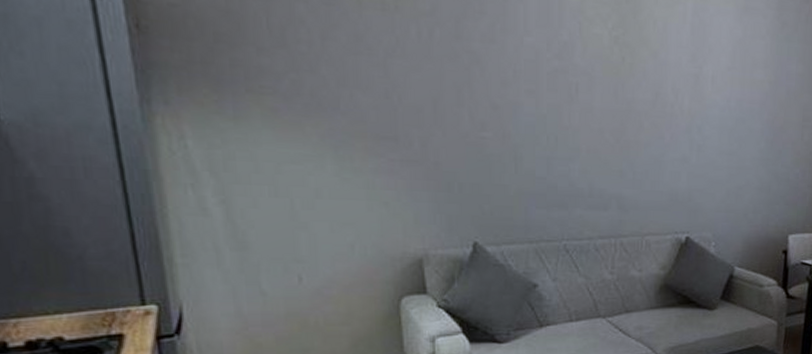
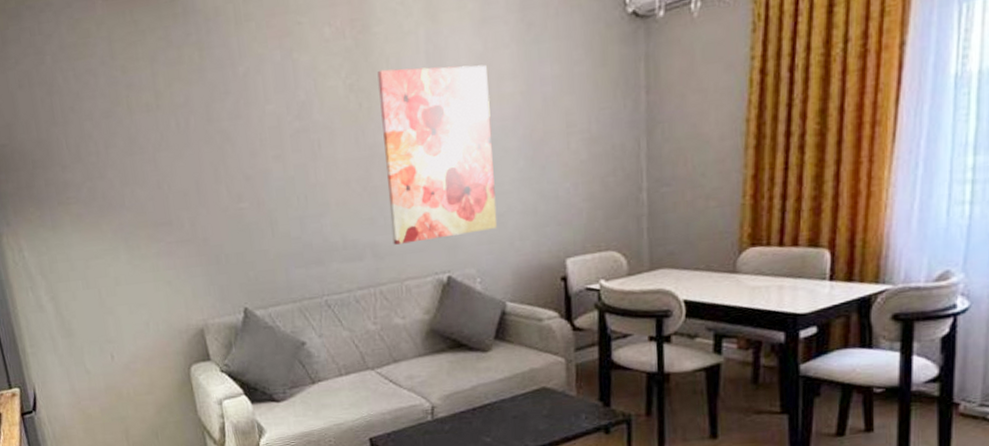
wall art: none [639,30,744,201] -> present [377,65,498,245]

